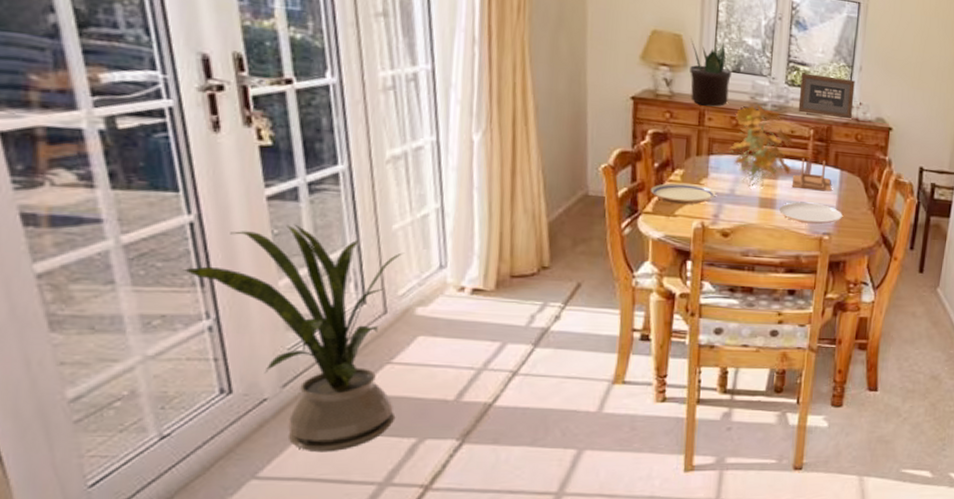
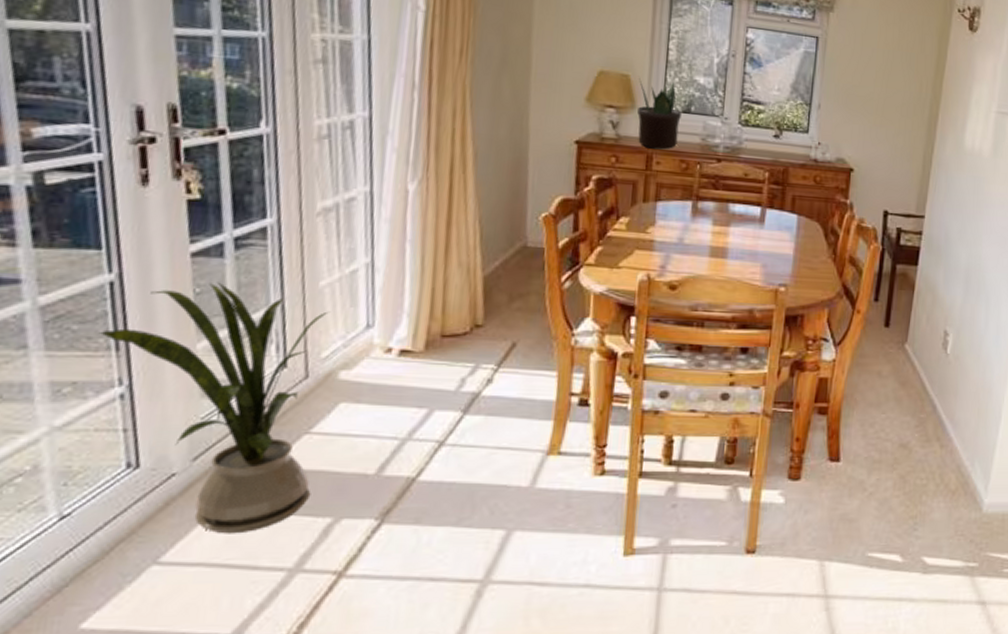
plate: present [651,182,716,205] -> none [594,231,663,255]
flower arrangement: present [729,104,793,188] -> none [678,146,747,236]
plate: present [778,202,842,225] -> none [730,251,800,275]
napkin holder: present [791,158,832,192] -> none [745,203,789,239]
picture frame: present [798,73,855,120] -> none [752,112,813,161]

